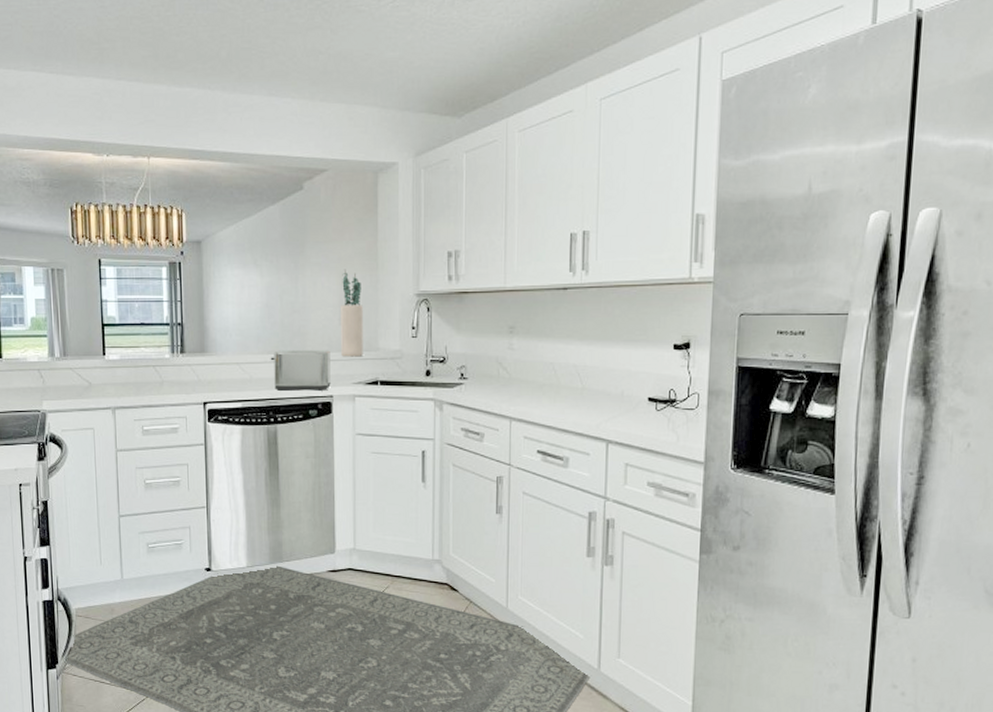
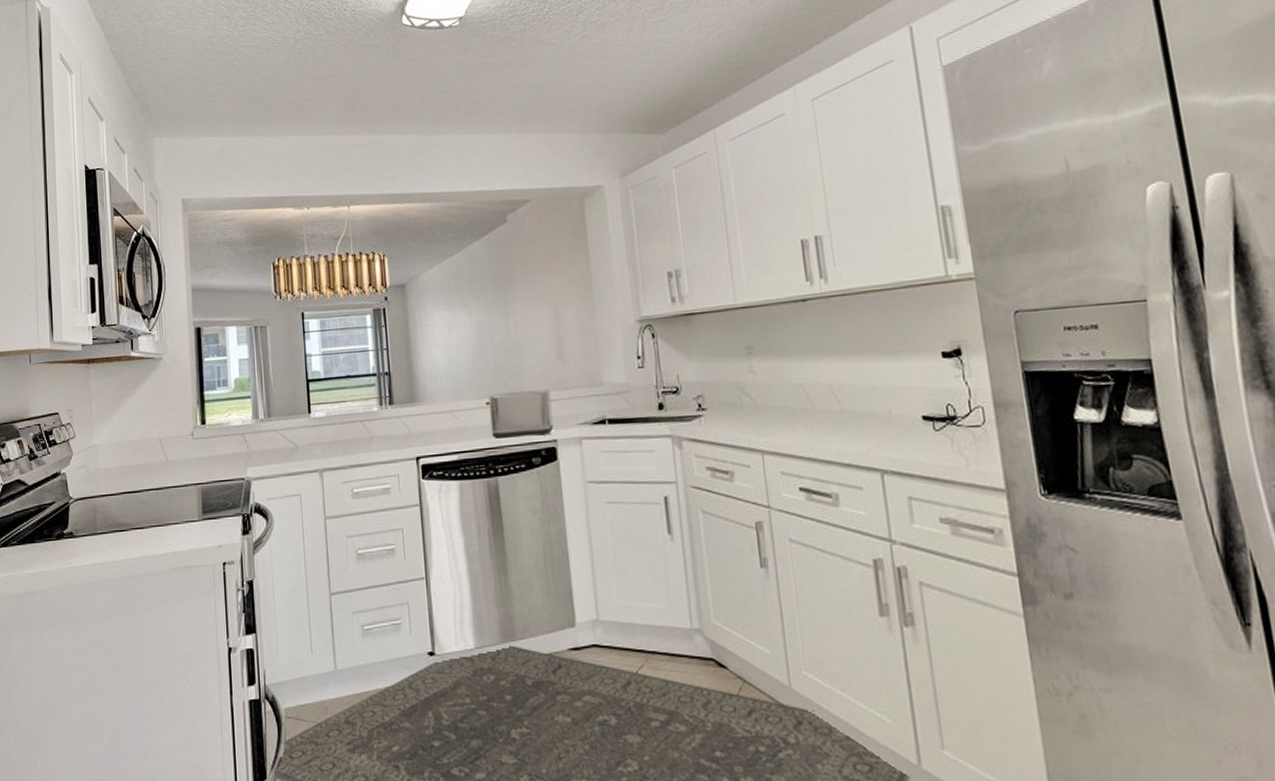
vase: present [340,269,363,357] -> none [555,300,586,396]

